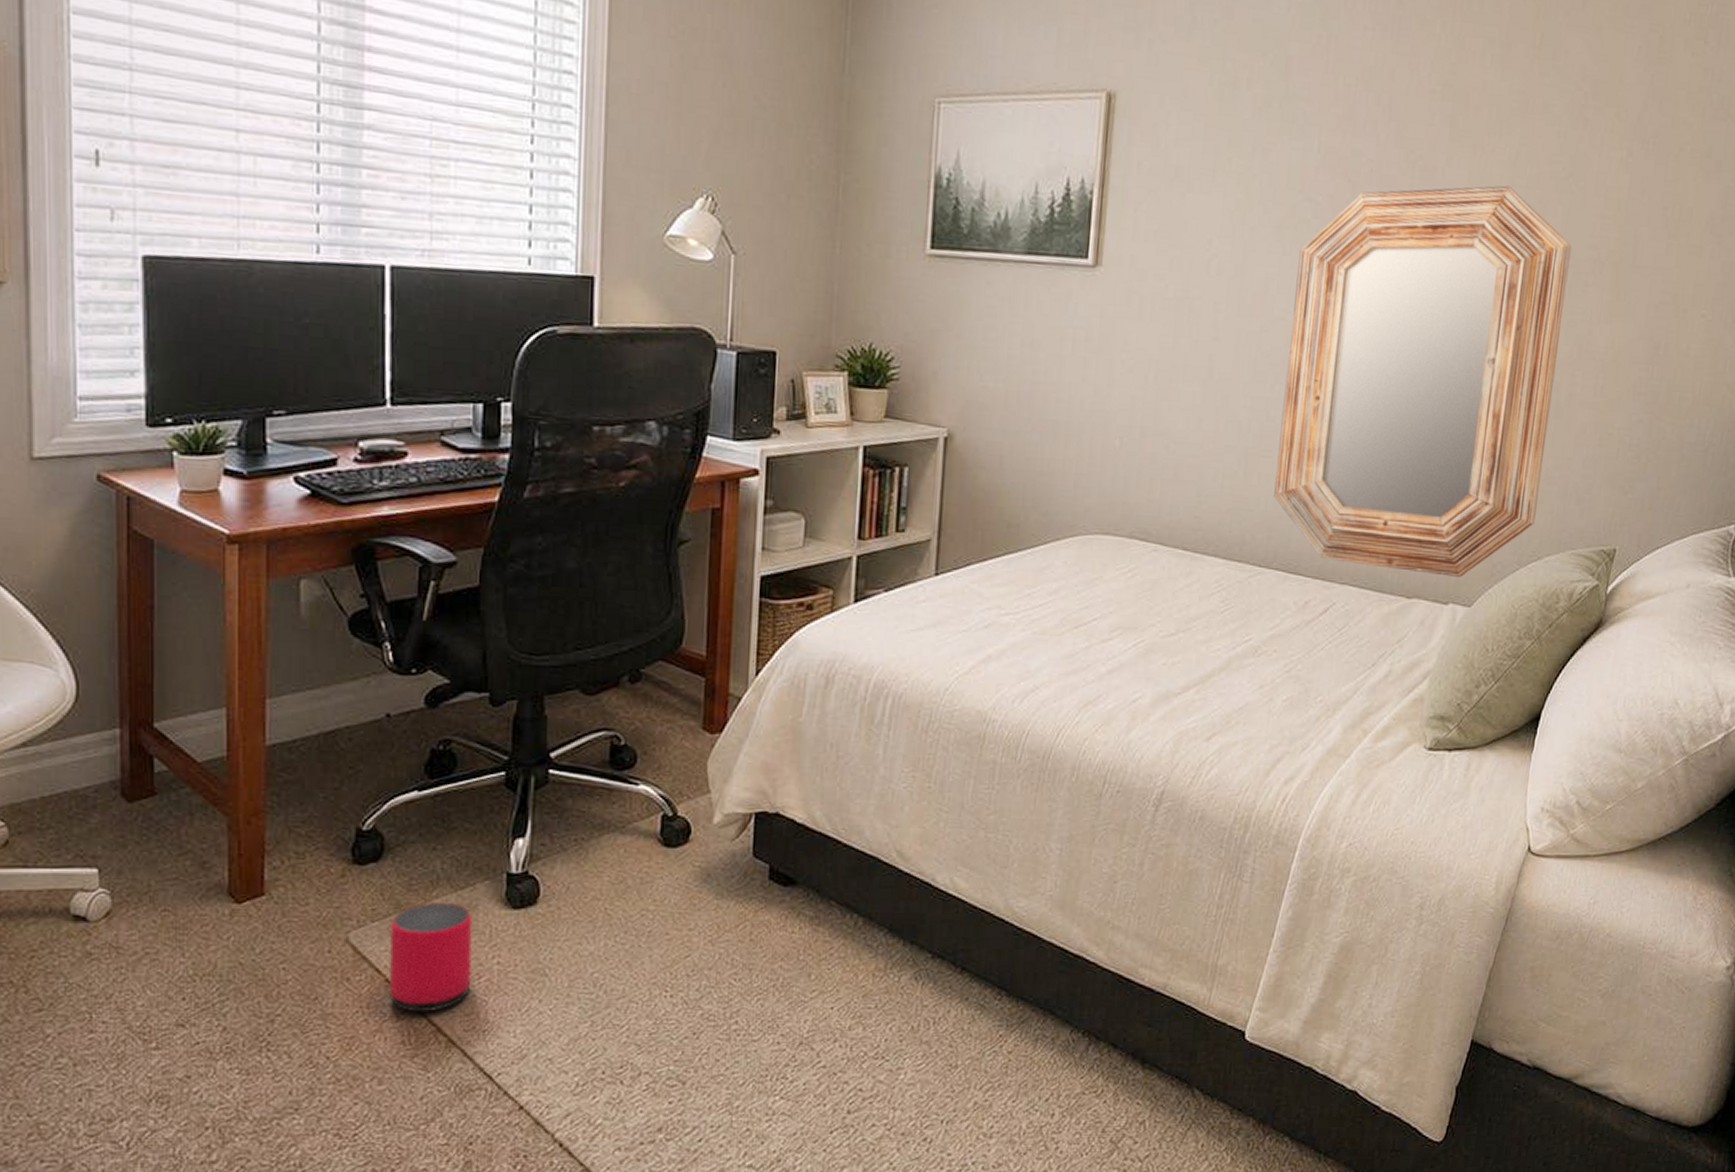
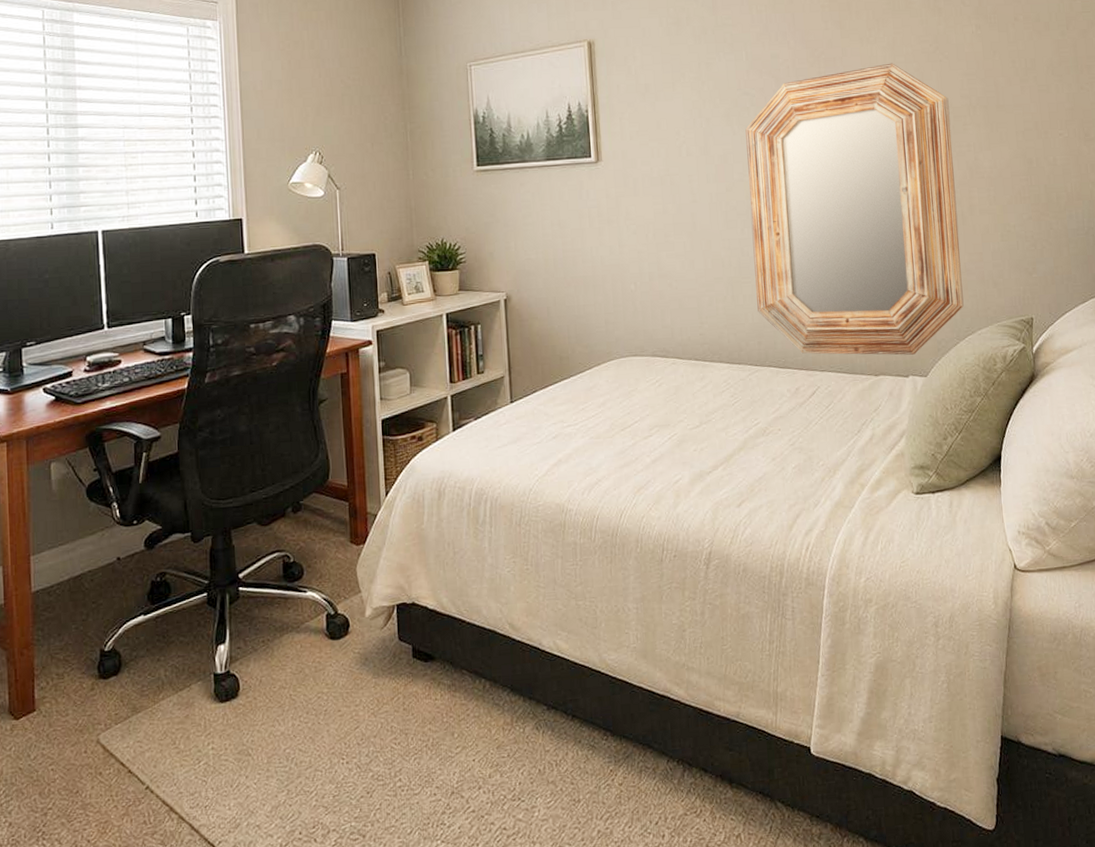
speaker: present [390,903,473,1013] -> none [130,702,193,796]

